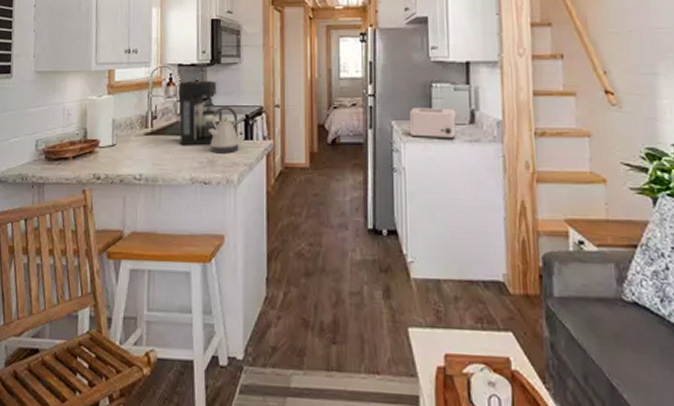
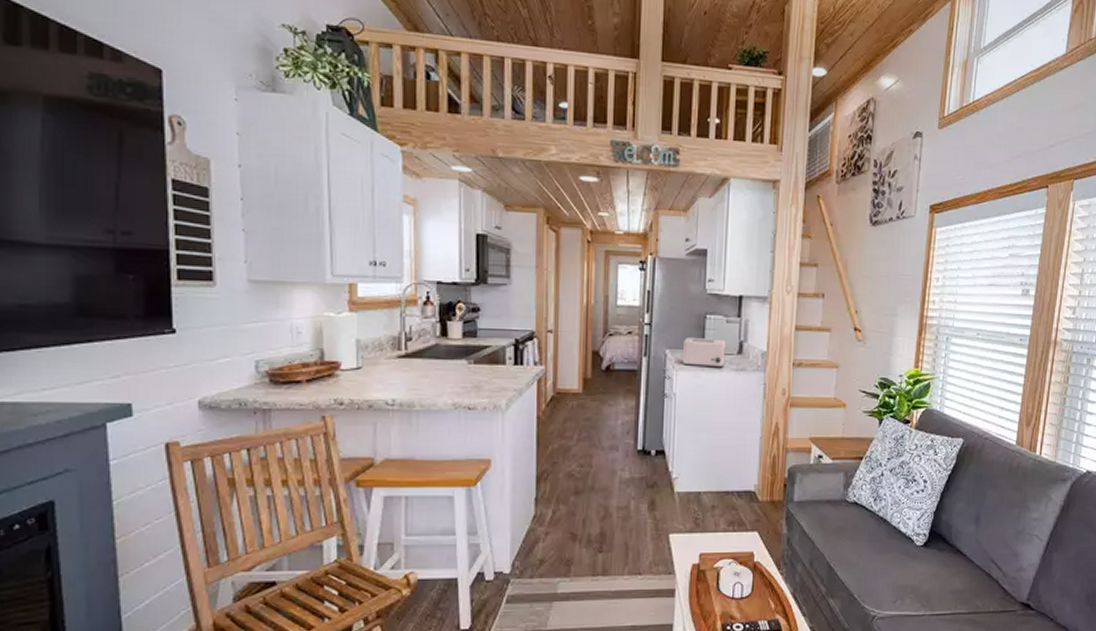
coffee maker: present [179,81,223,146] -> none [439,301,490,371]
kettle: present [207,105,241,154] -> none [472,329,509,379]

